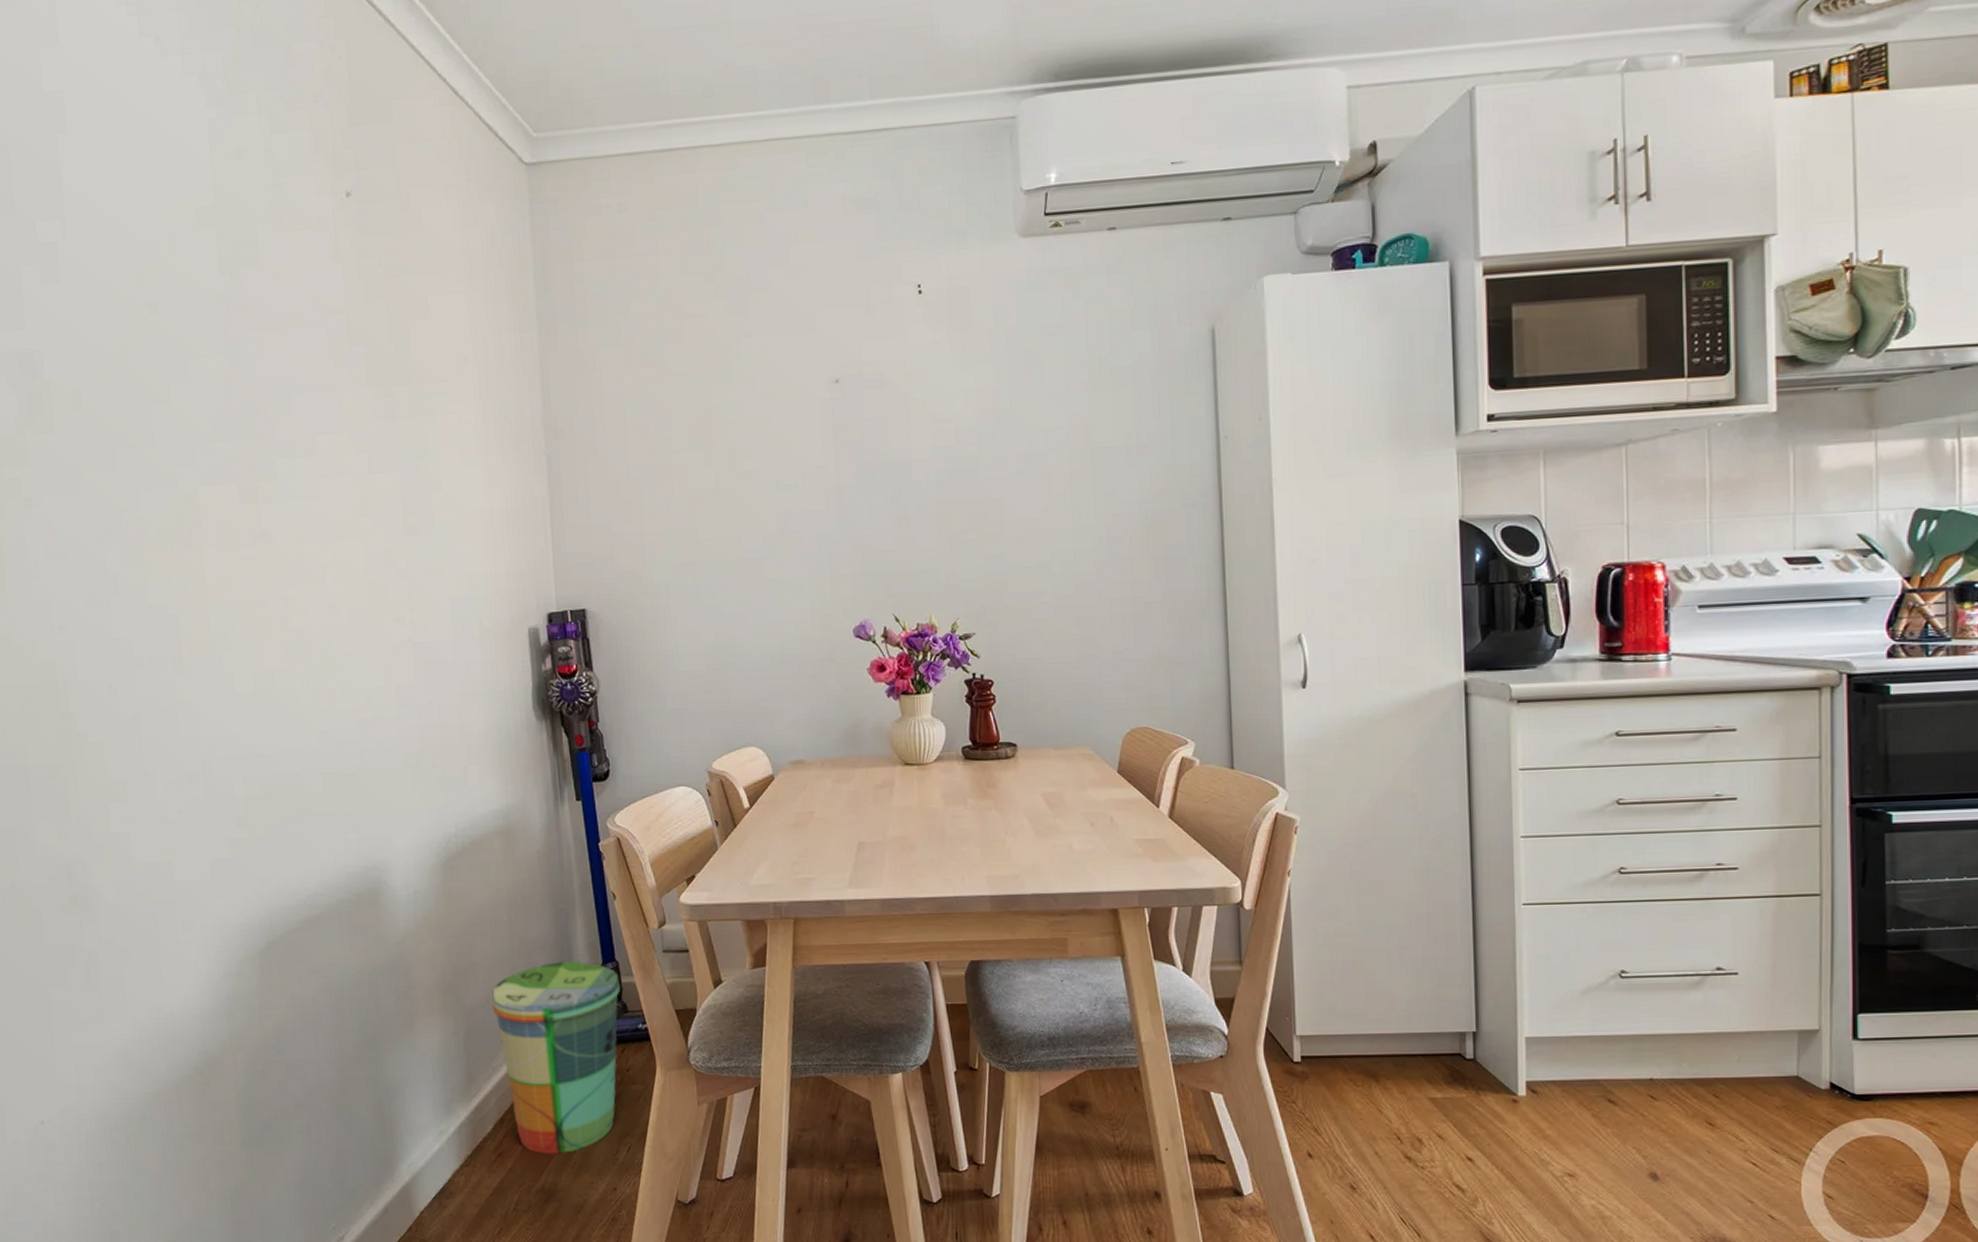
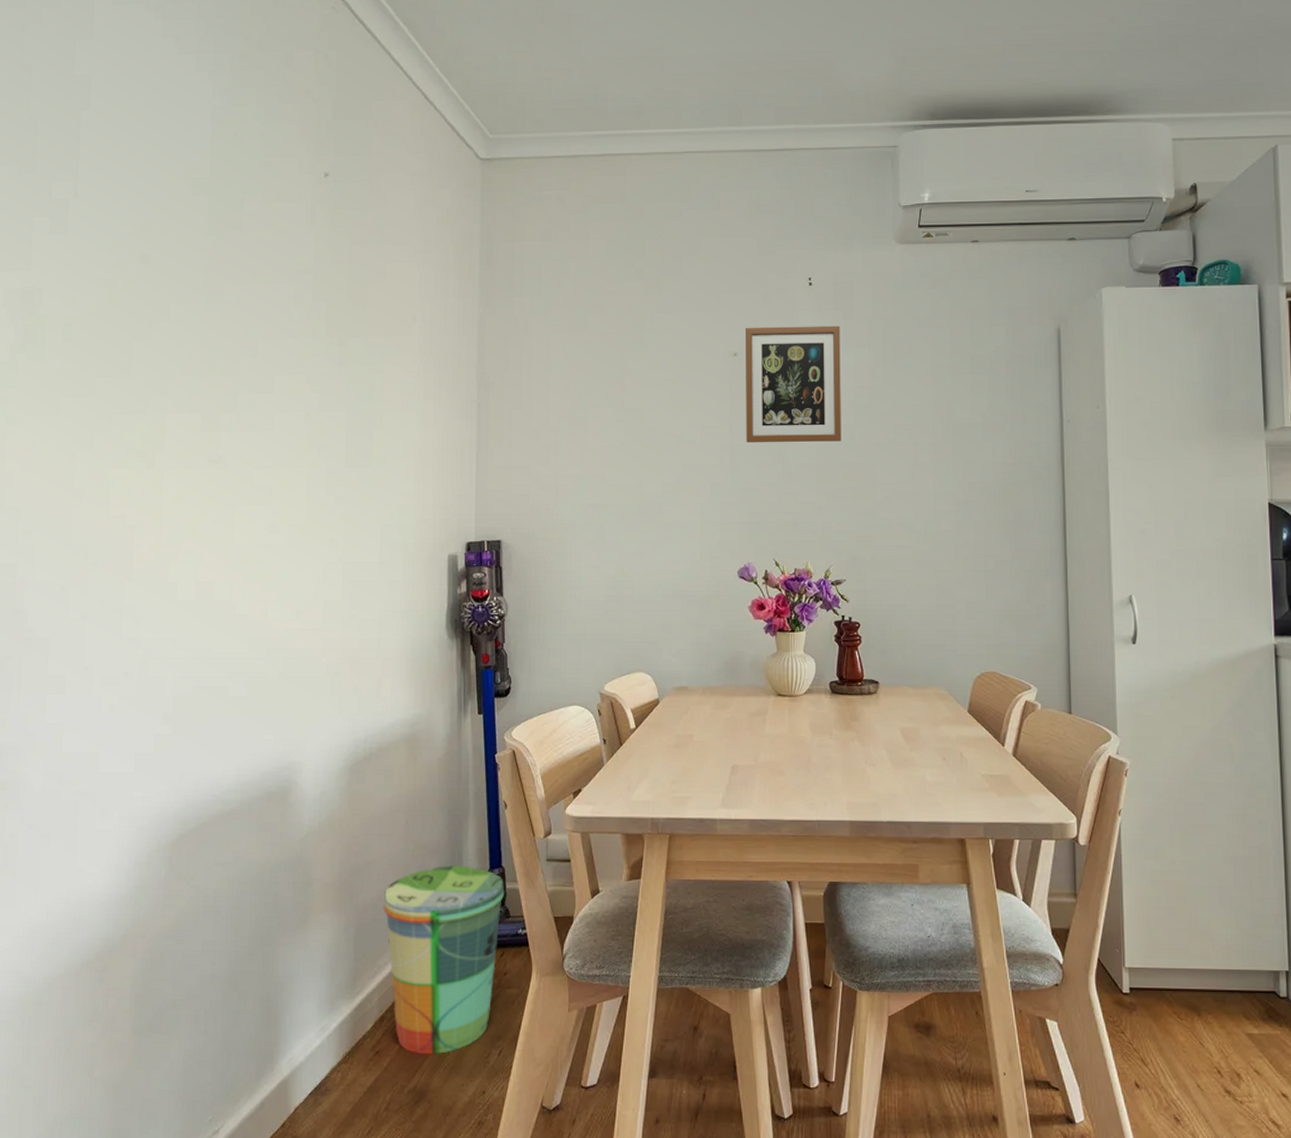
picture frame: none [847,340,964,483] -> present [746,325,841,442]

